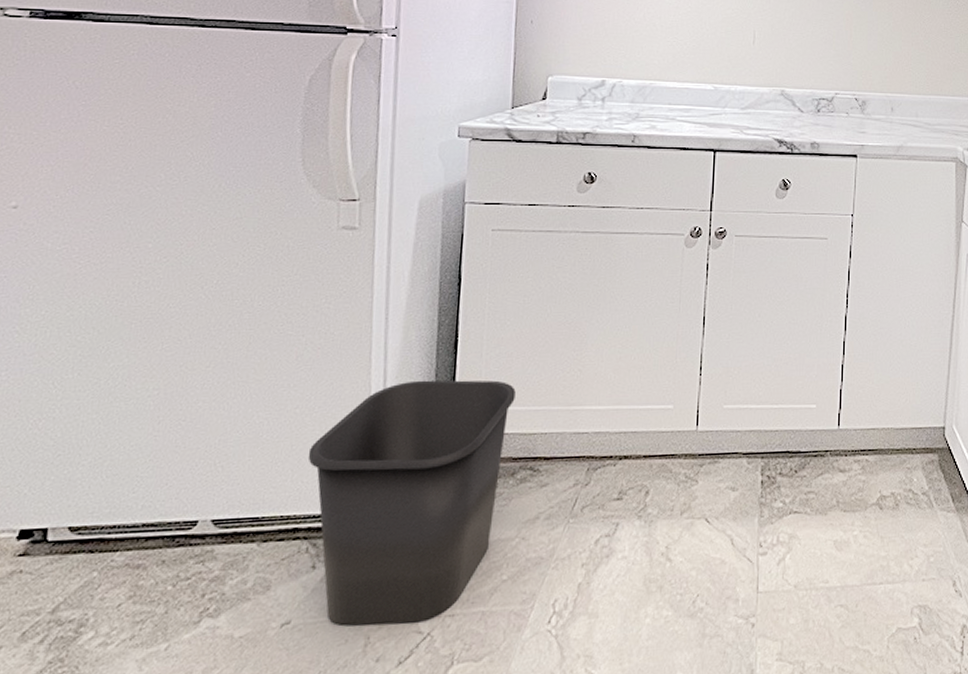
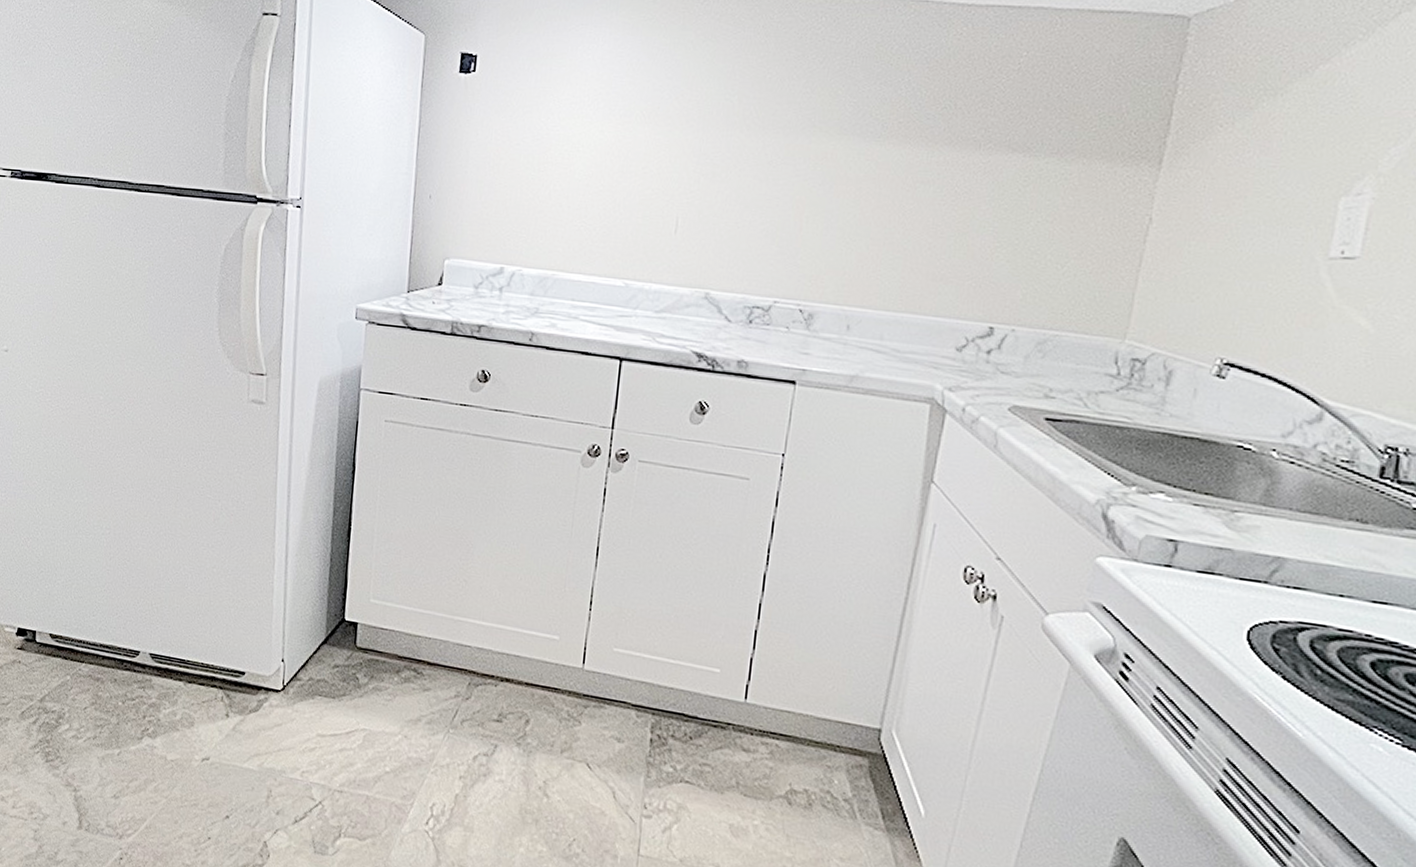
waste bin: present [307,380,516,627] -> none [223,561,403,790]

